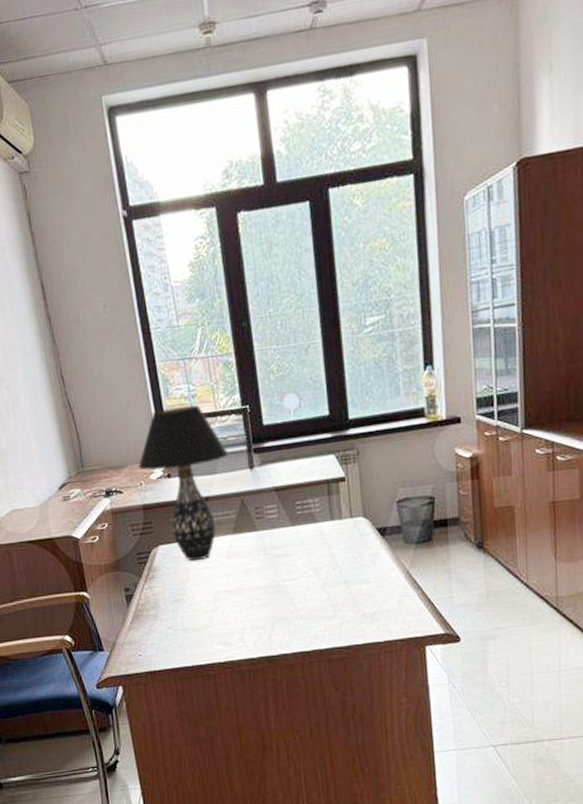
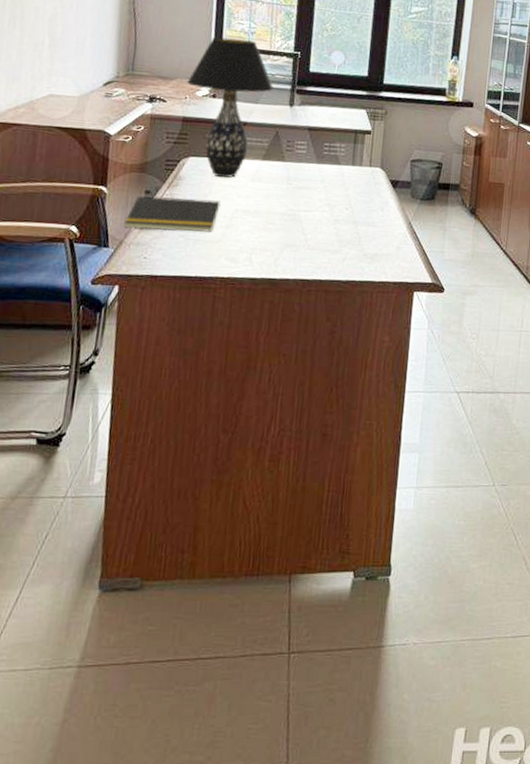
notepad: none [112,585,201,630] -> present [123,196,221,233]

